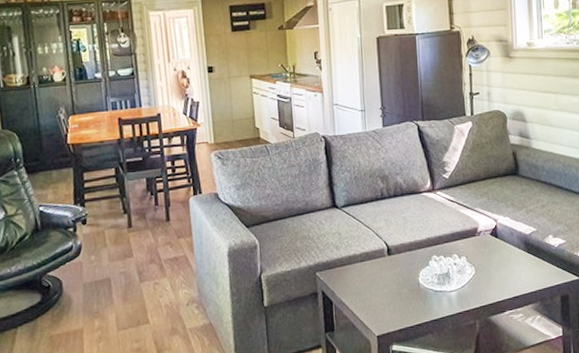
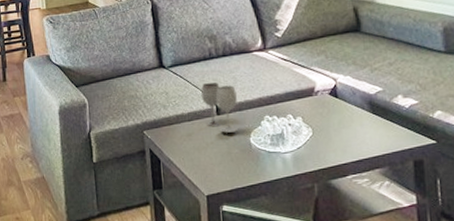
wineglass: none [372,223,407,273] -> present [200,83,238,133]

